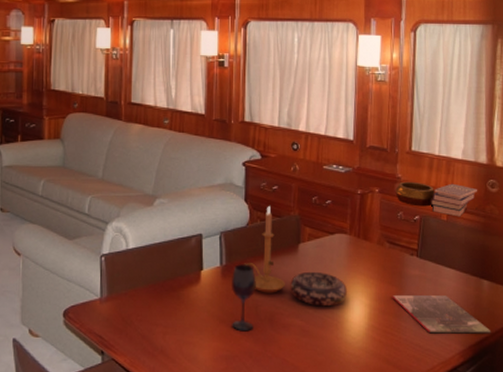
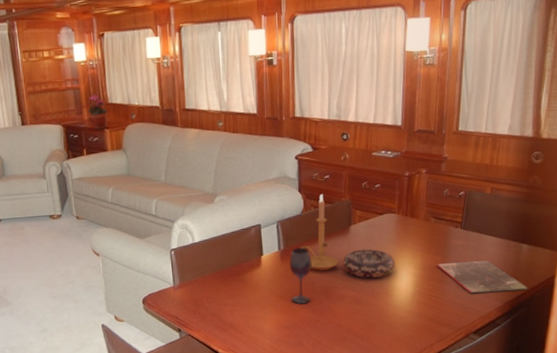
potted plant: none [28,79,50,117] -> present [87,94,109,130]
decorative bowl: present [395,181,436,207] -> none [442,160,481,183]
books: present [430,183,477,217] -> none [475,158,521,190]

